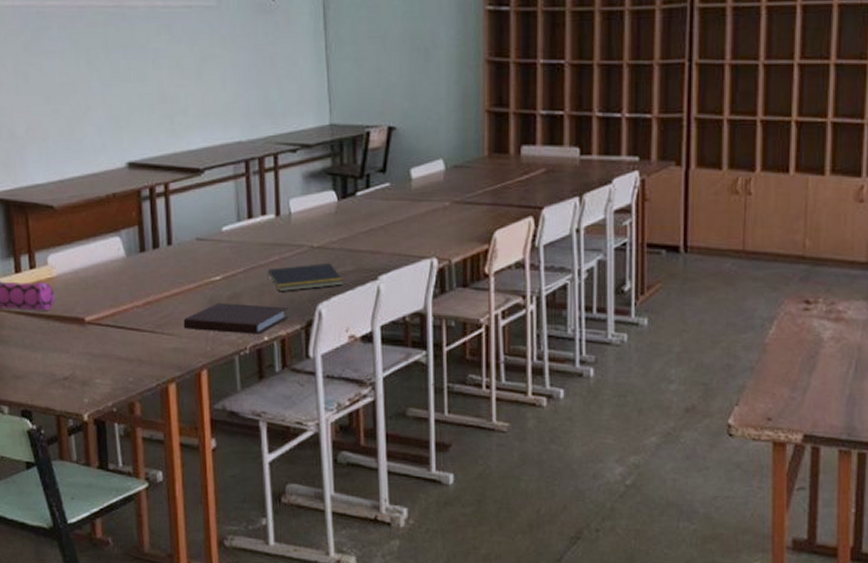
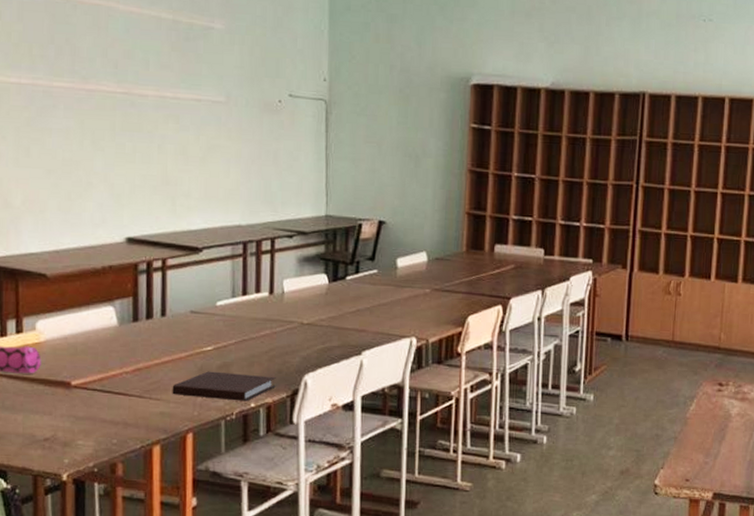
notepad: present [267,263,344,292] -> none [258,338,330,363]

